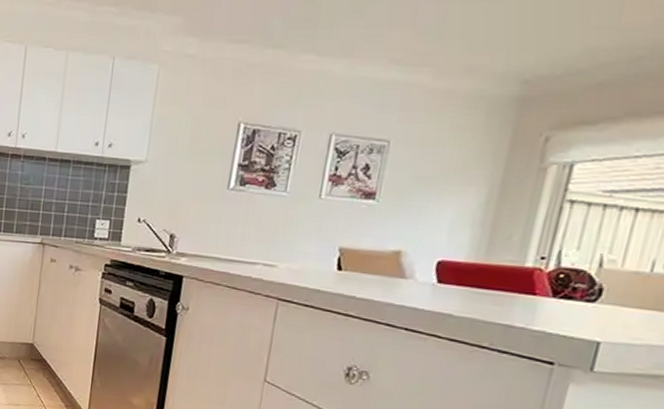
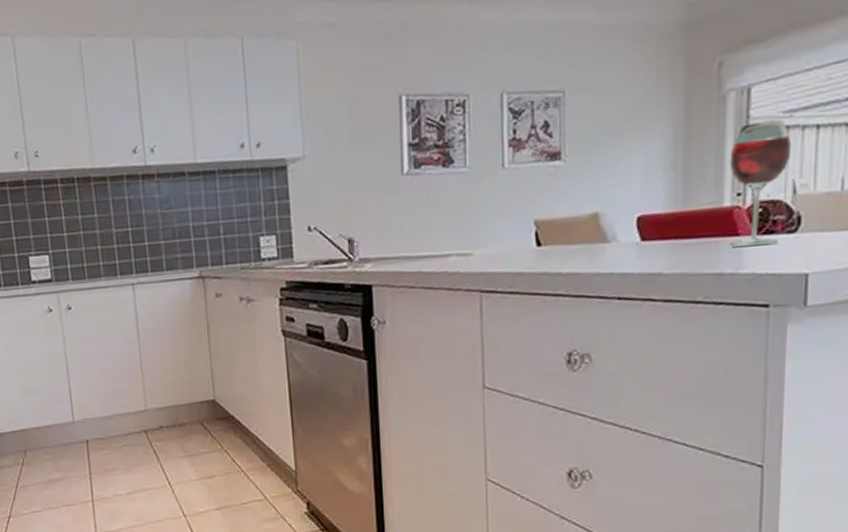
wineglass: none [523,196,607,309] -> present [729,118,792,247]

